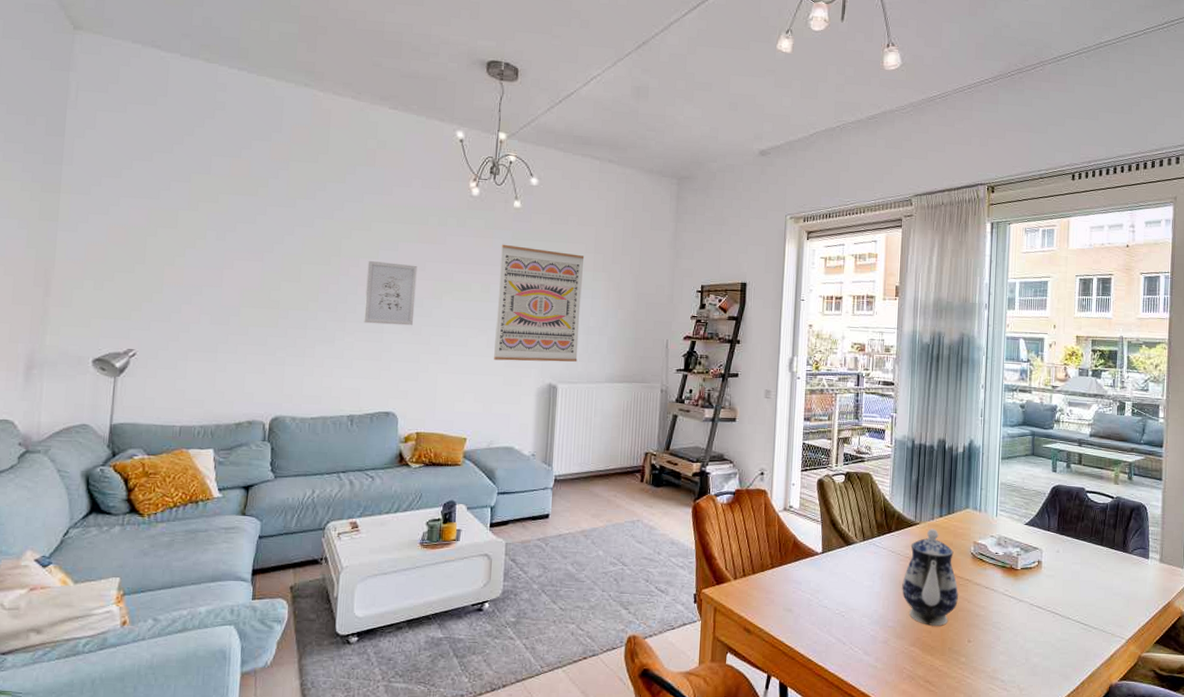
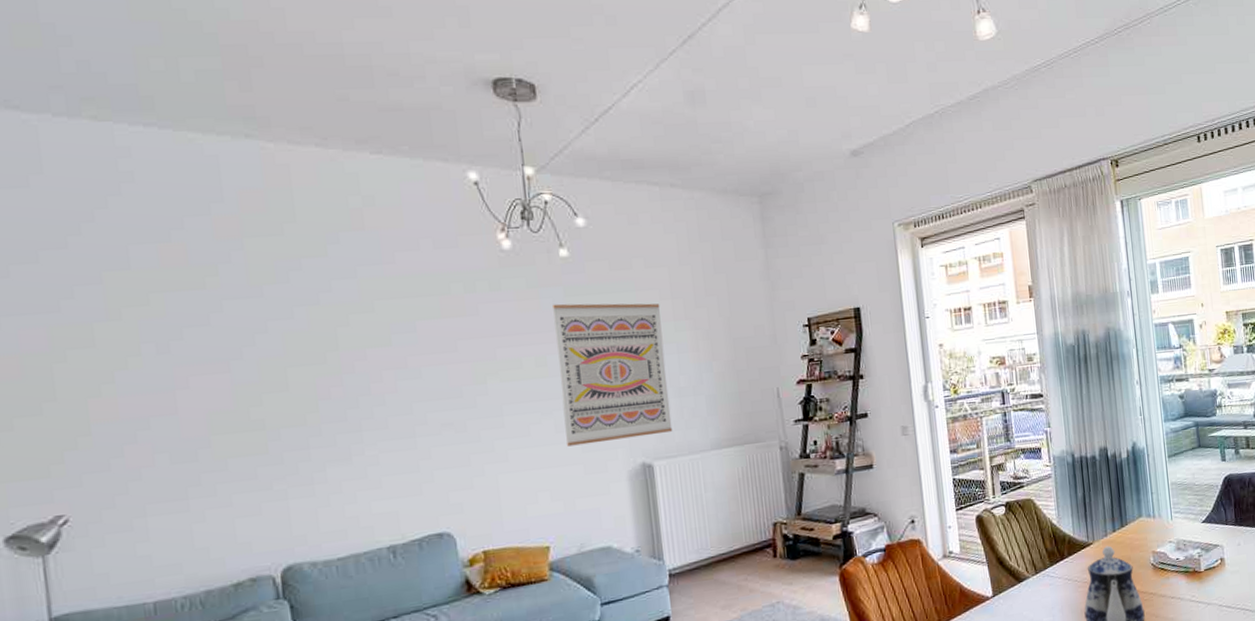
wall art: present [364,260,417,326] -> none [378,346,455,429]

